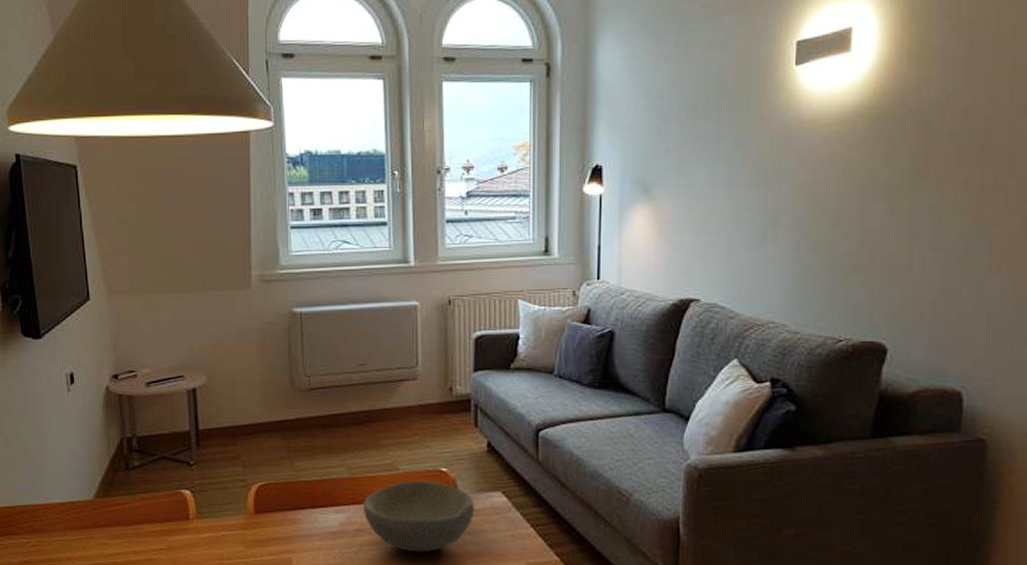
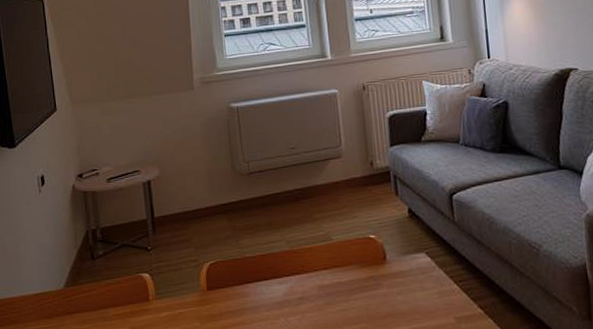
bowl: present [364,480,475,553] -> none [303,247,403,316]

